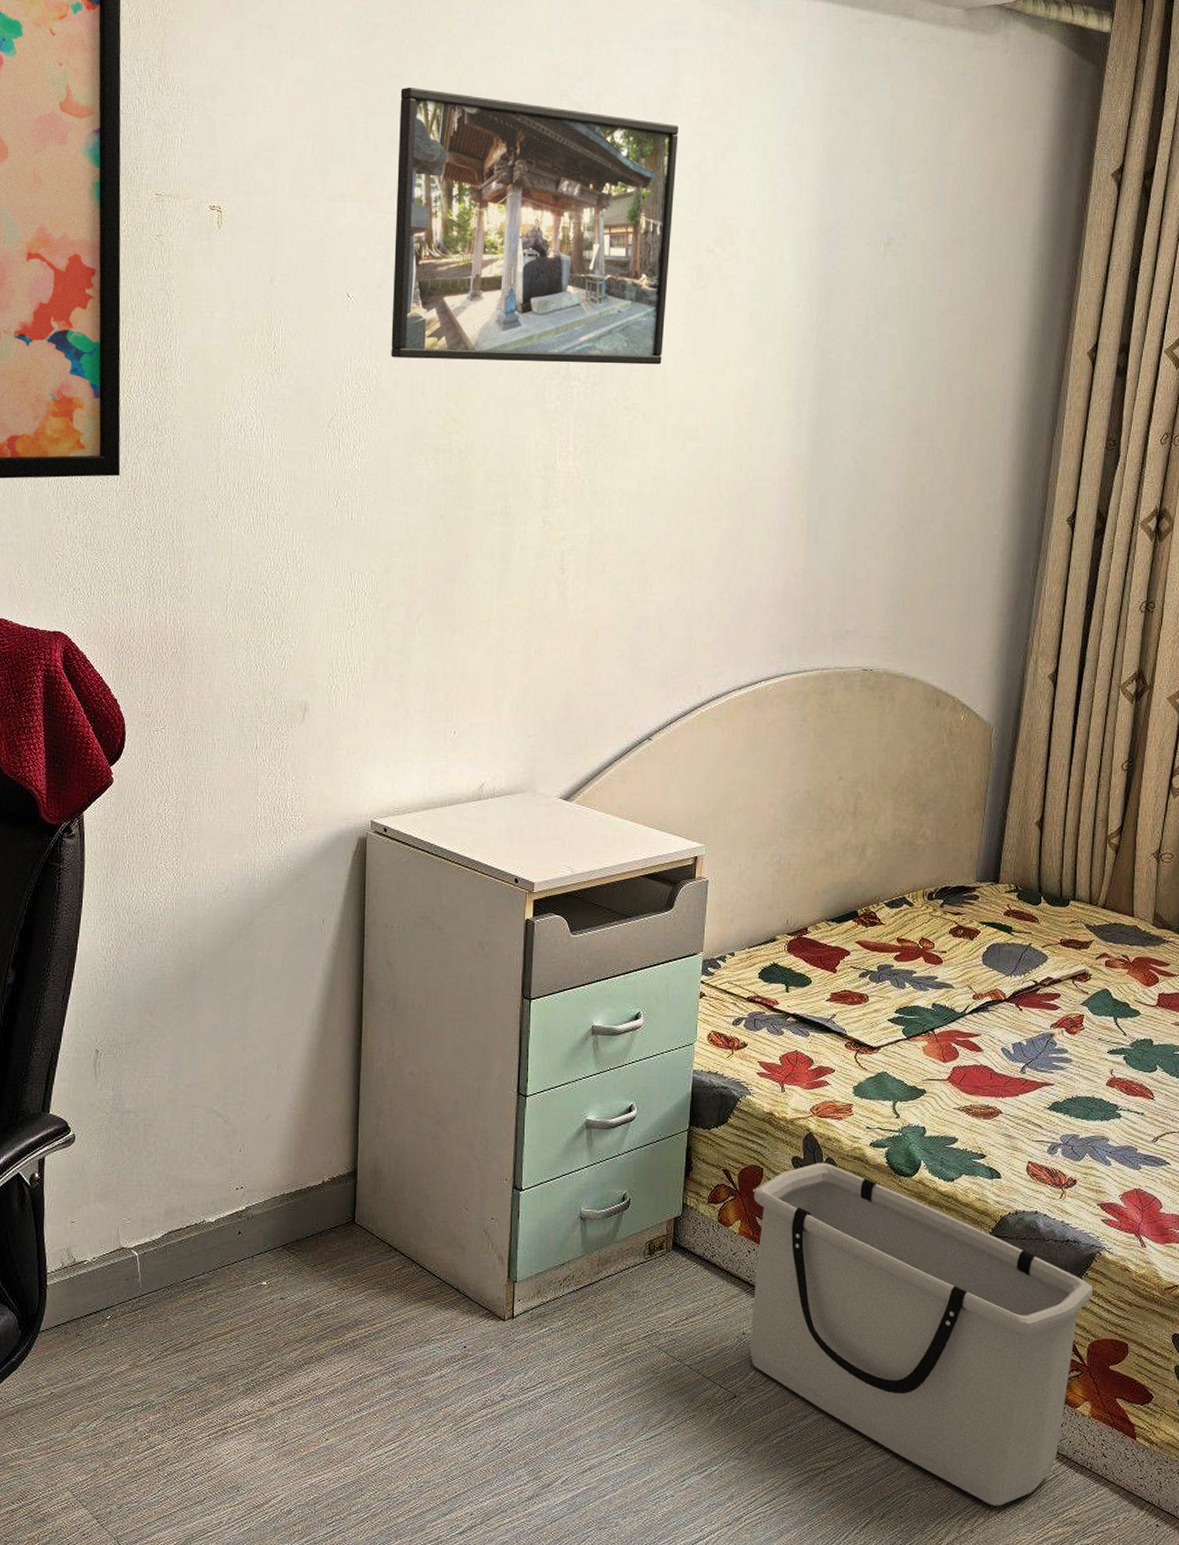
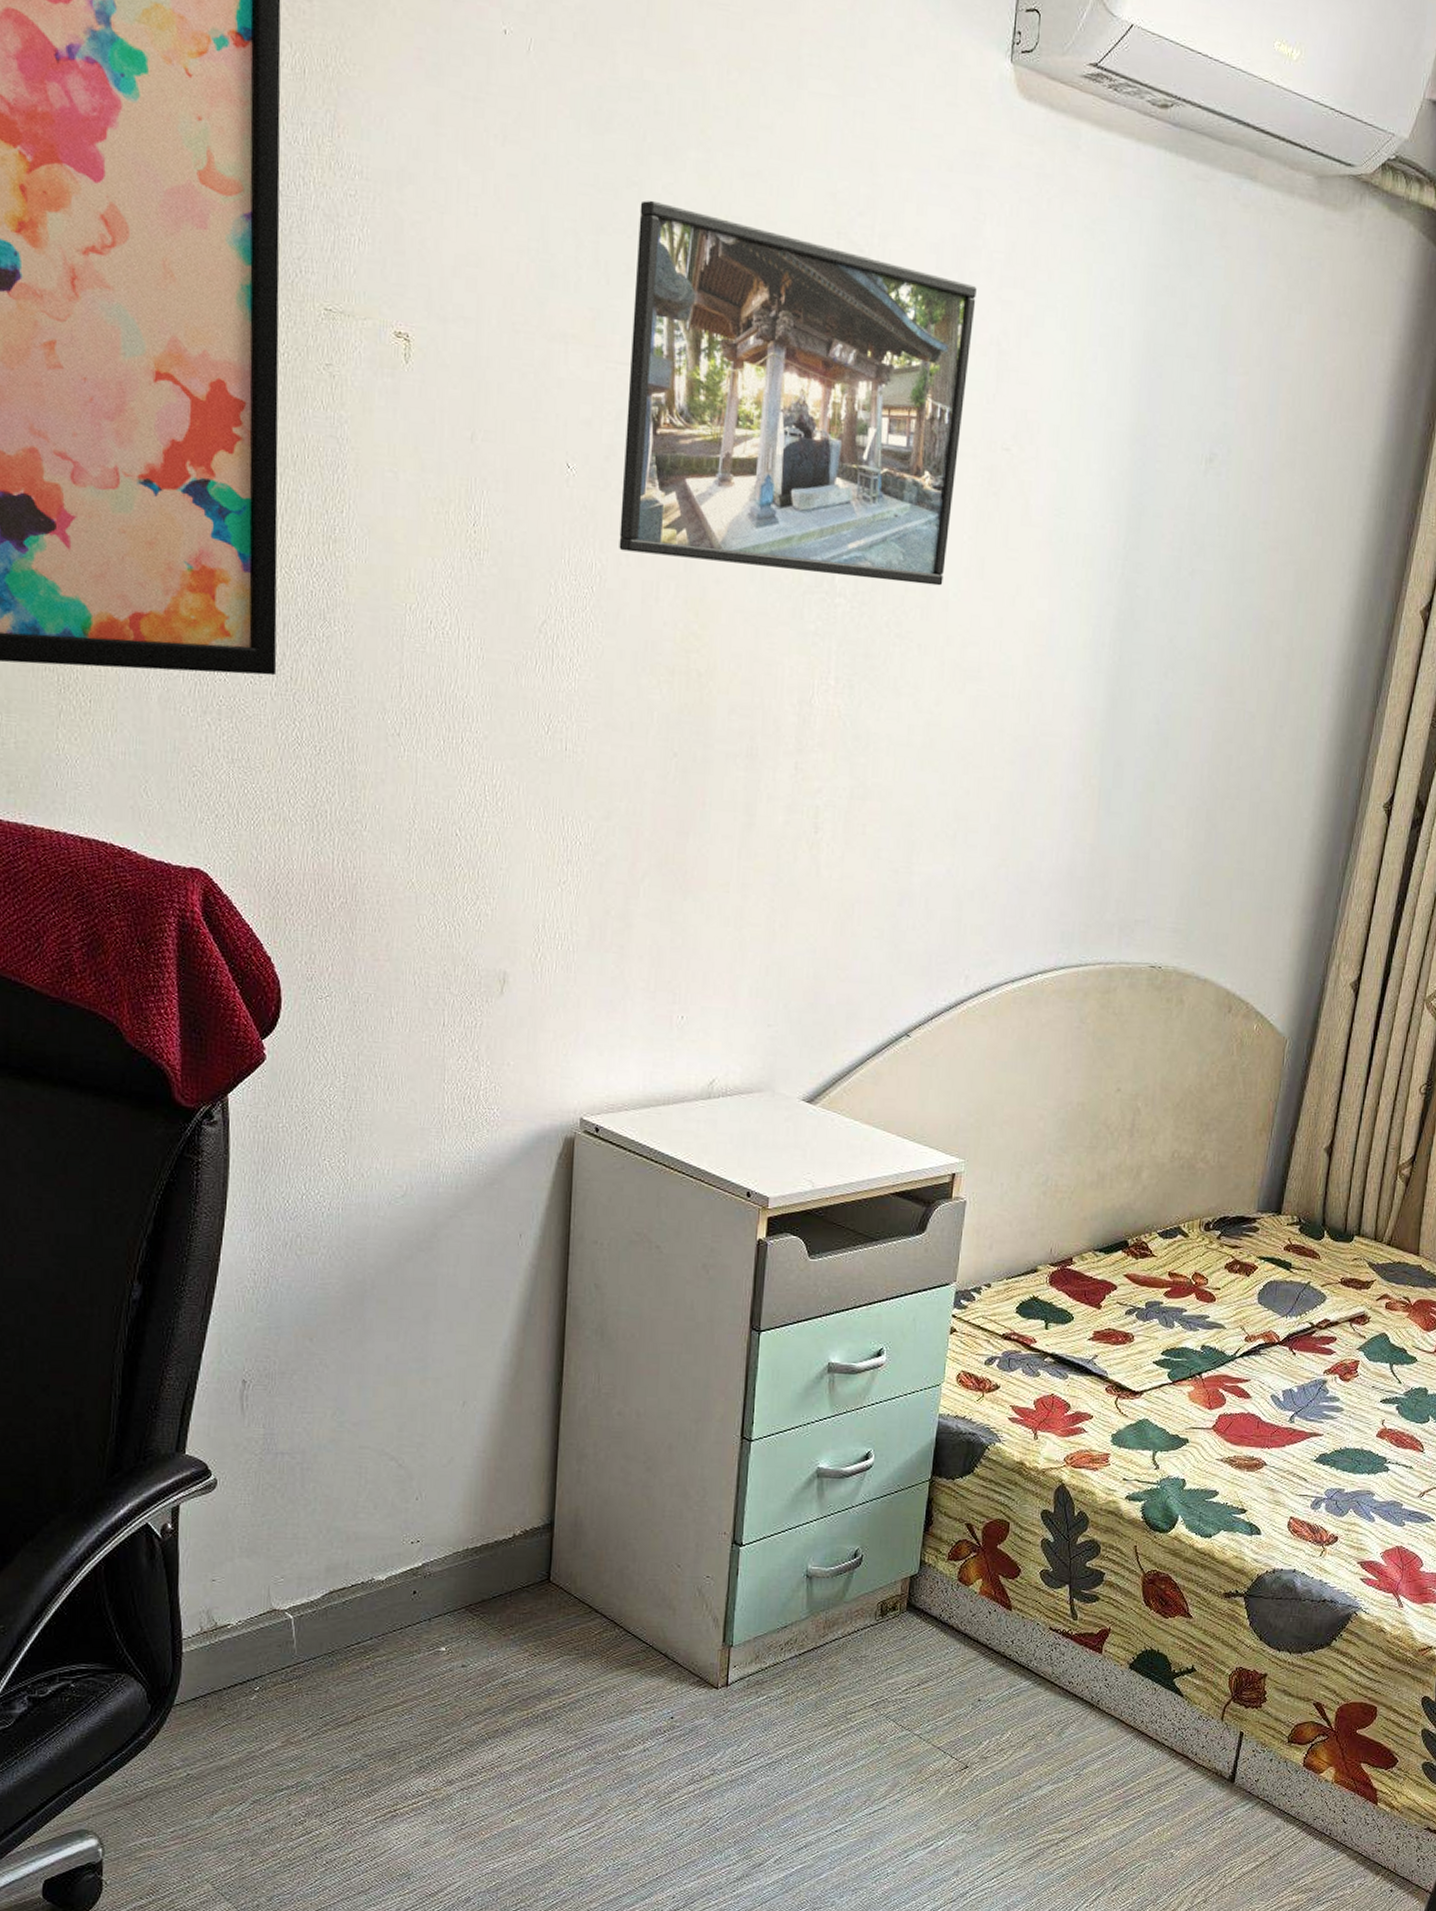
storage bin: present [750,1162,1094,1506] -> none [985,1516,1347,1875]

